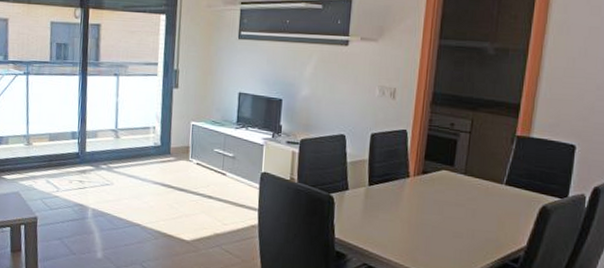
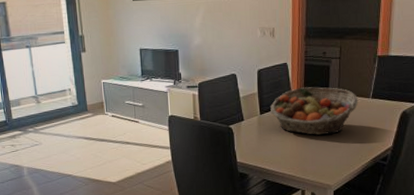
fruit basket: none [381,160,489,221] -> present [270,87,359,135]

